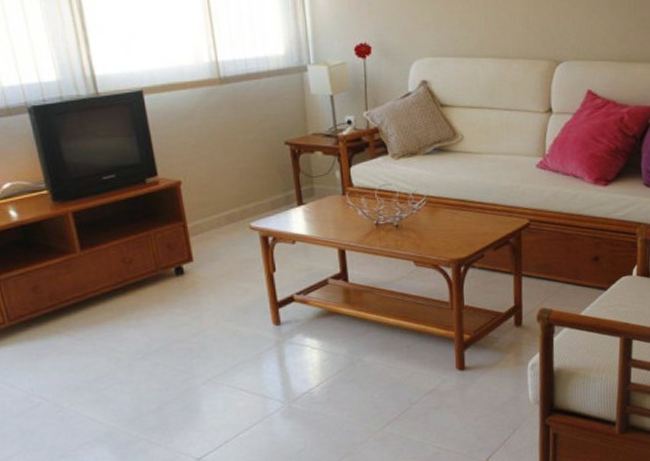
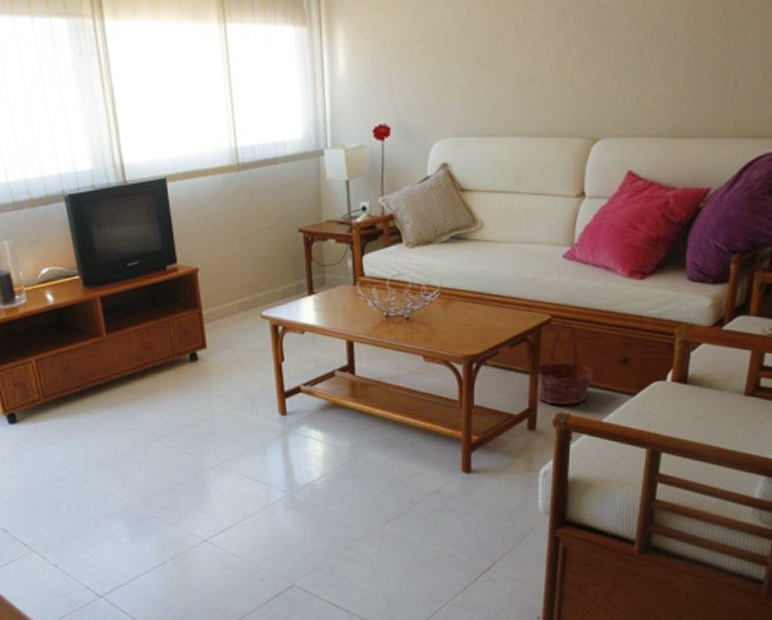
basket: none [520,225,570,303] -> present [536,322,593,406]

